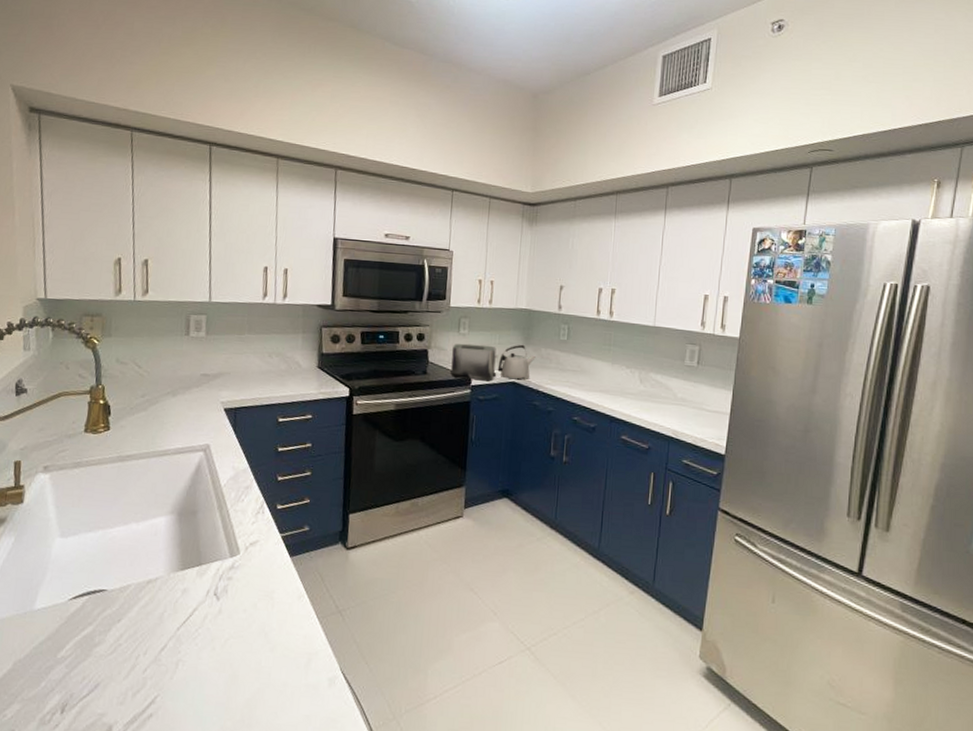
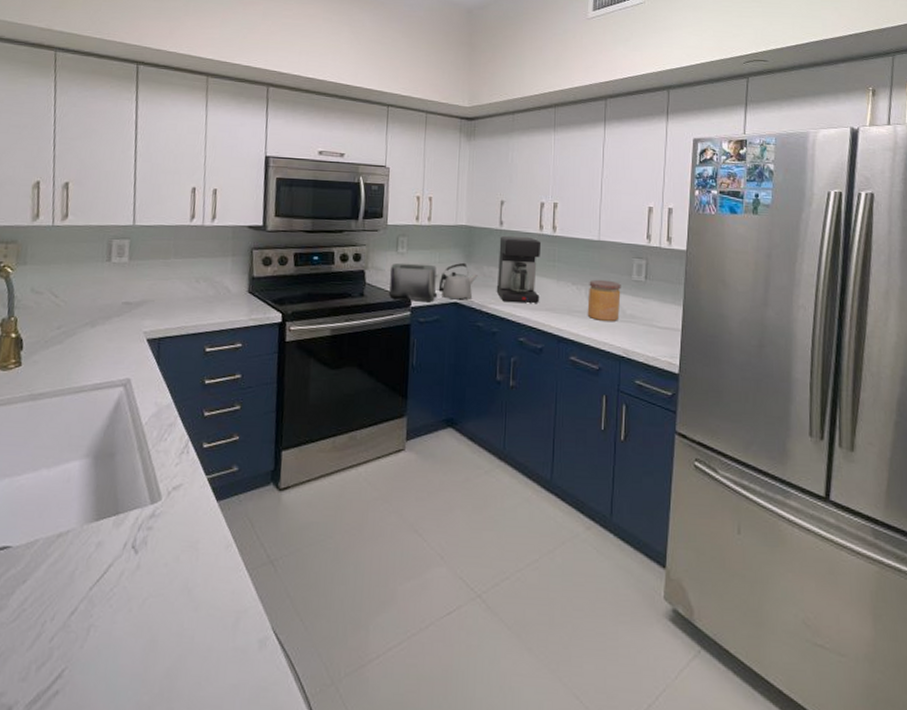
coffee maker: none [553,319,597,385] -> present [496,235,541,303]
jar: none [639,363,674,404] -> present [587,279,621,321]

